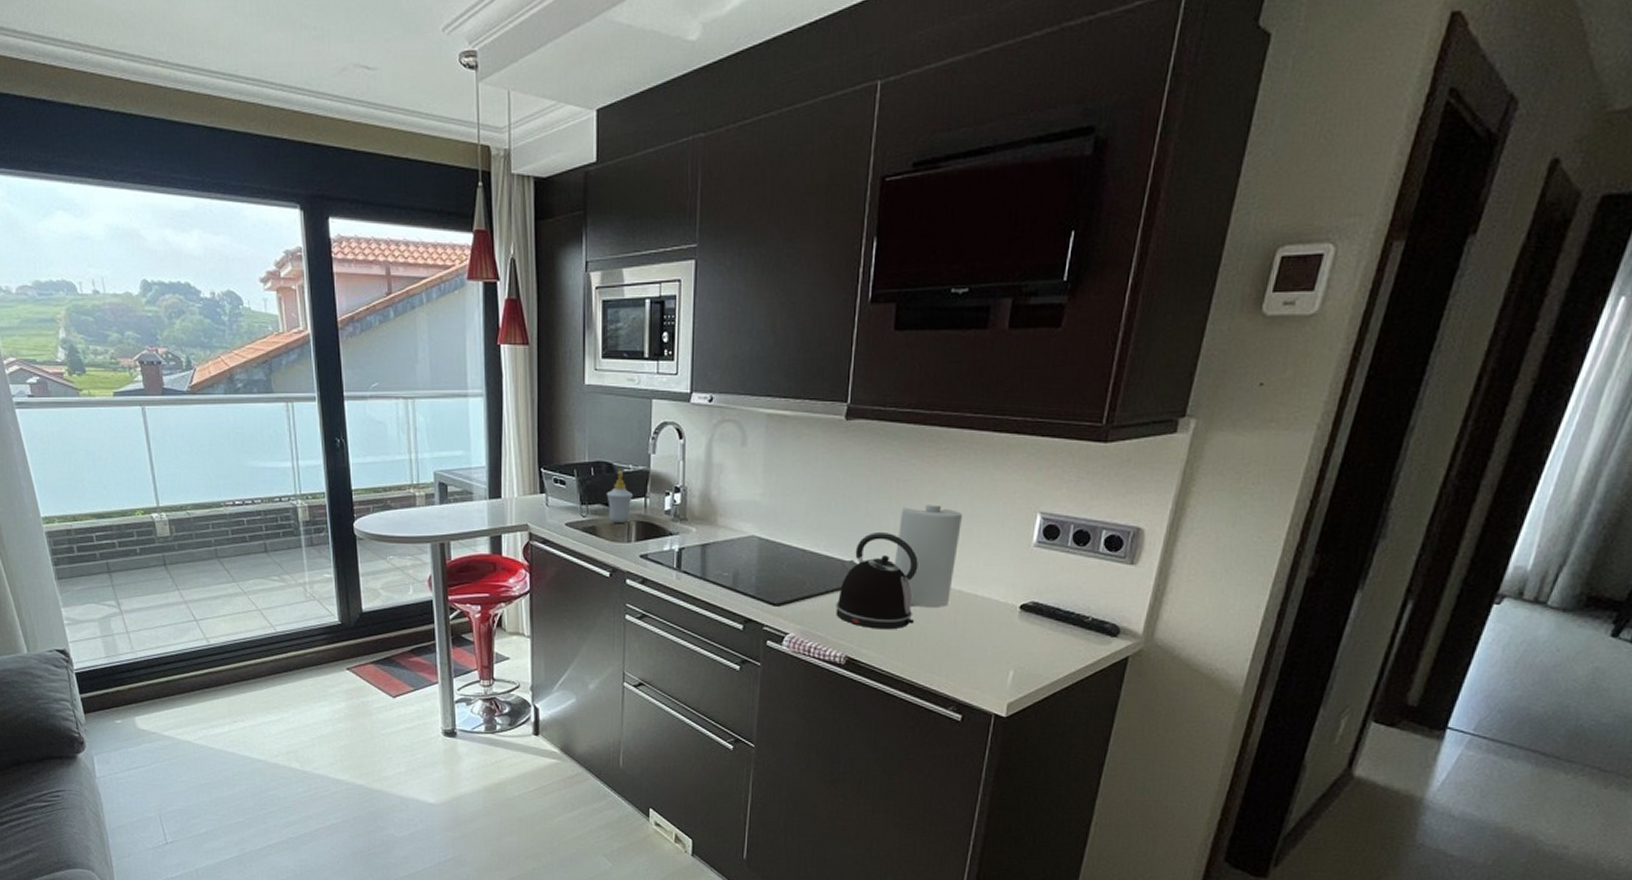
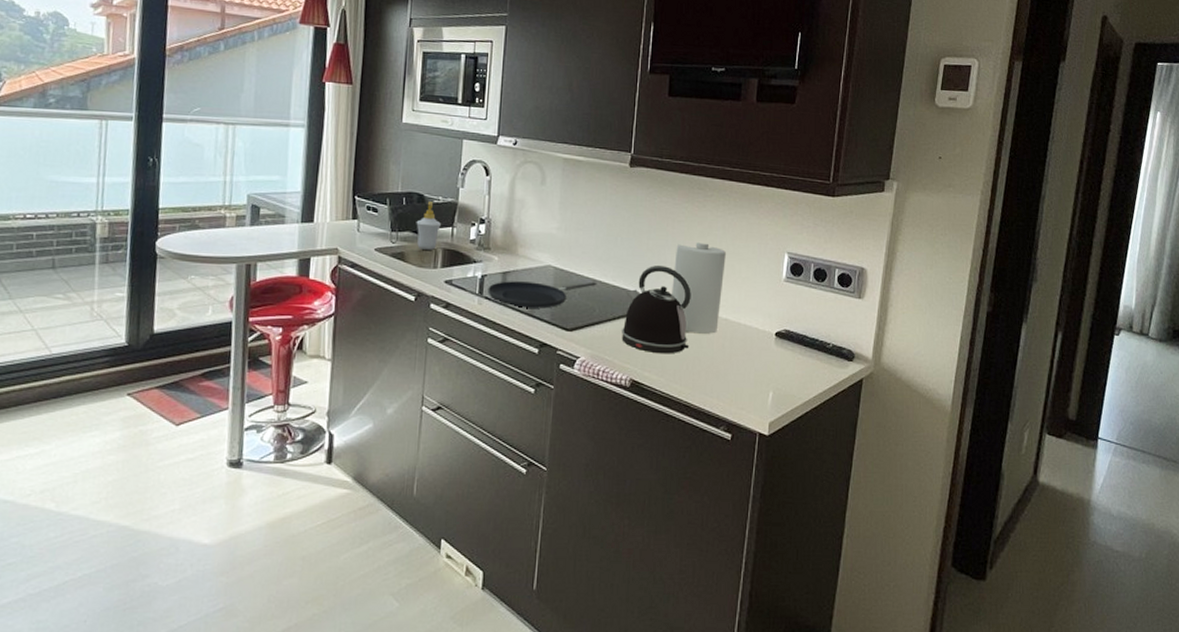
frying pan: none [686,552,808,582] -> present [487,281,597,309]

